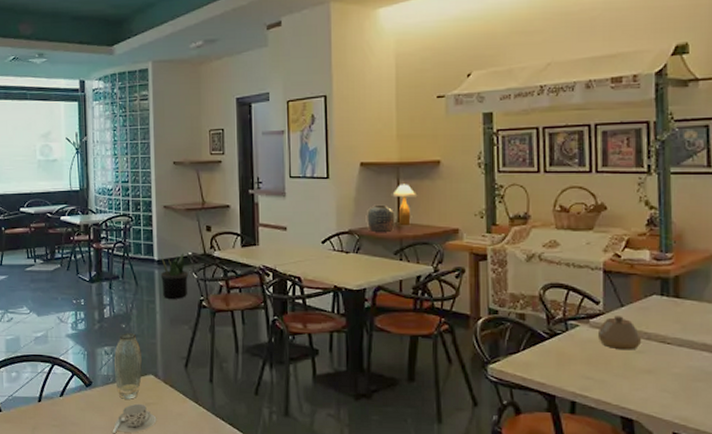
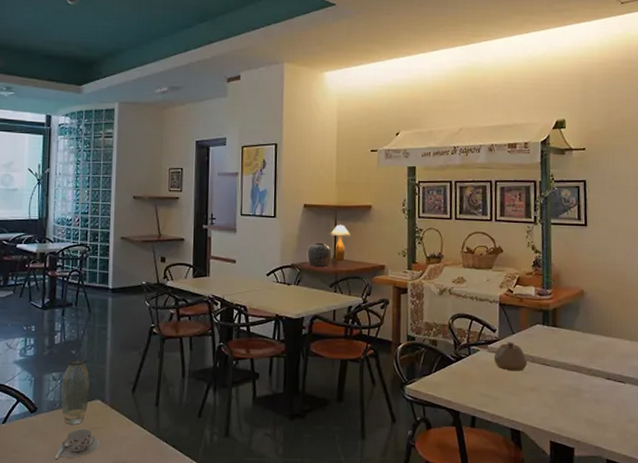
planter: present [160,253,189,299] -> none [113,282,142,326]

